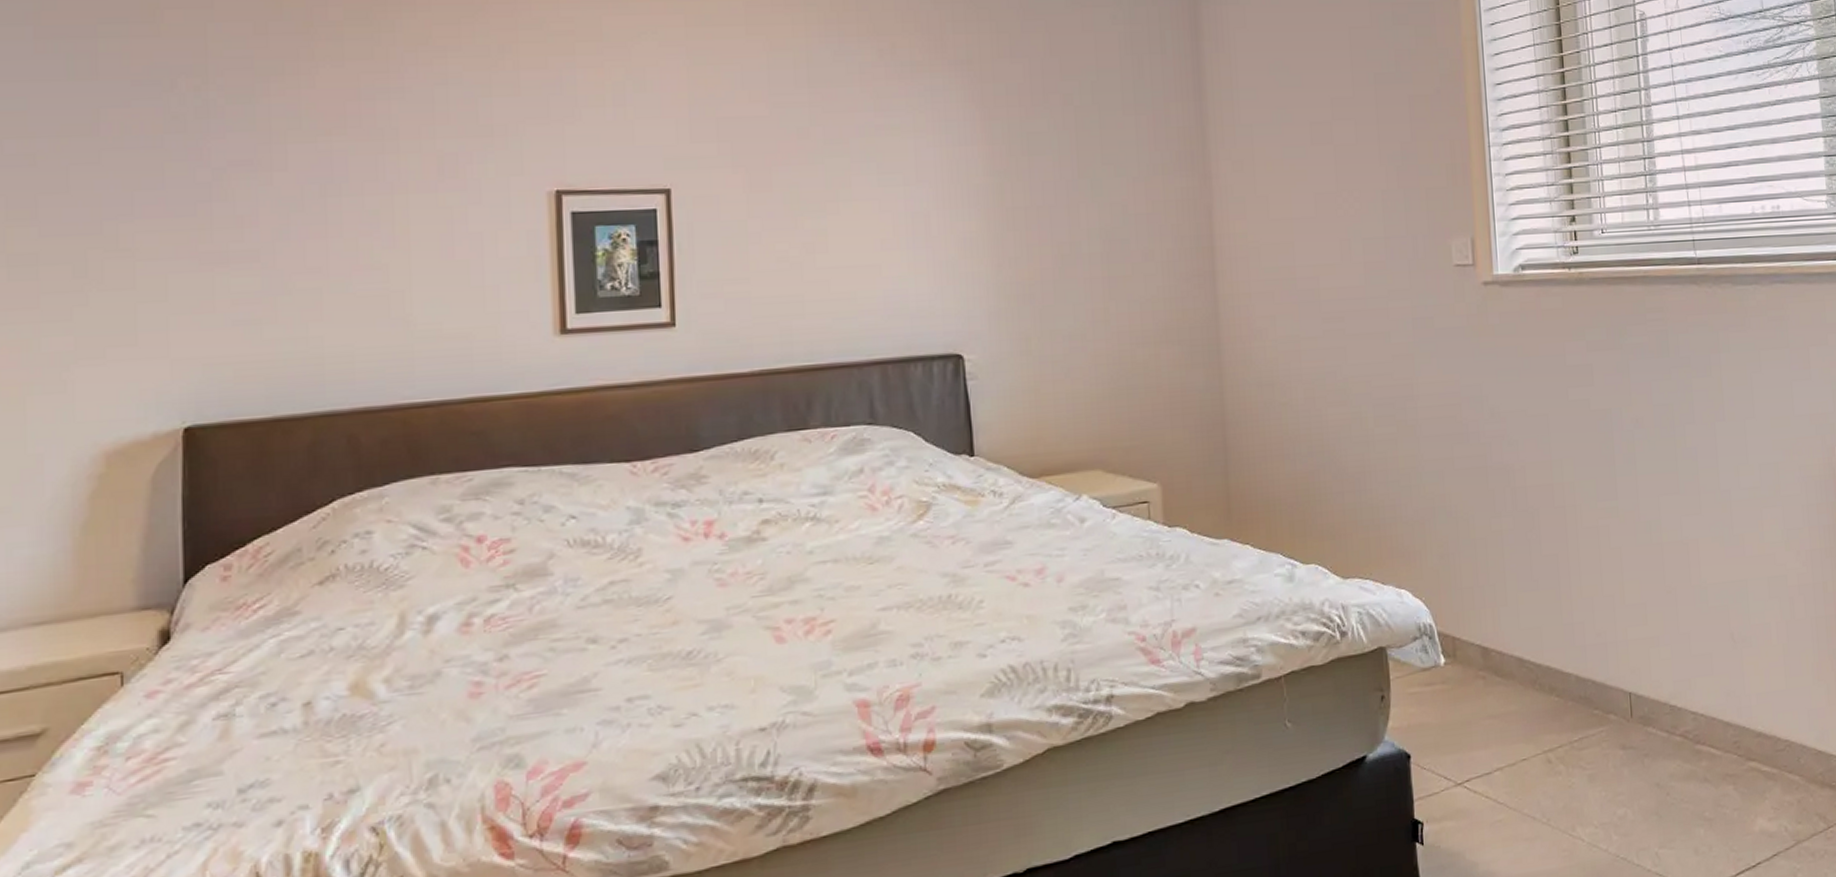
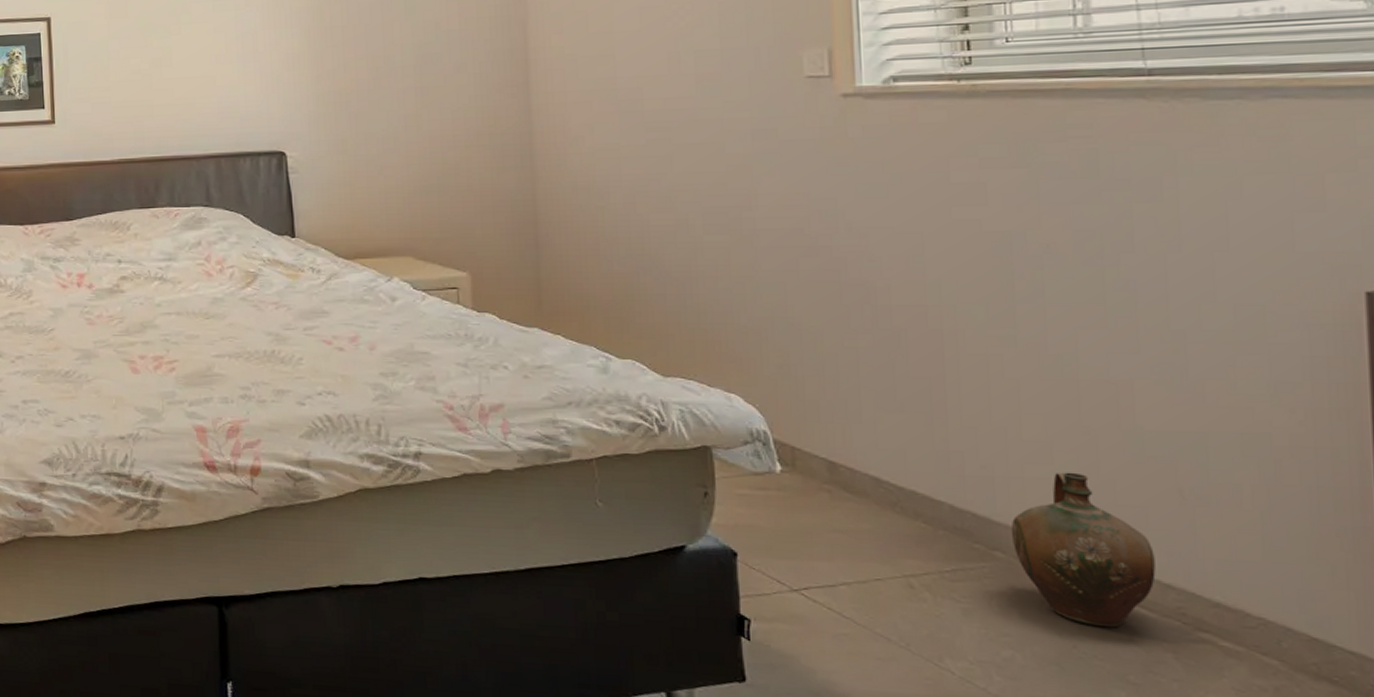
ceramic jug: none [1620,629,1719,772] -> present [1010,472,1156,628]

